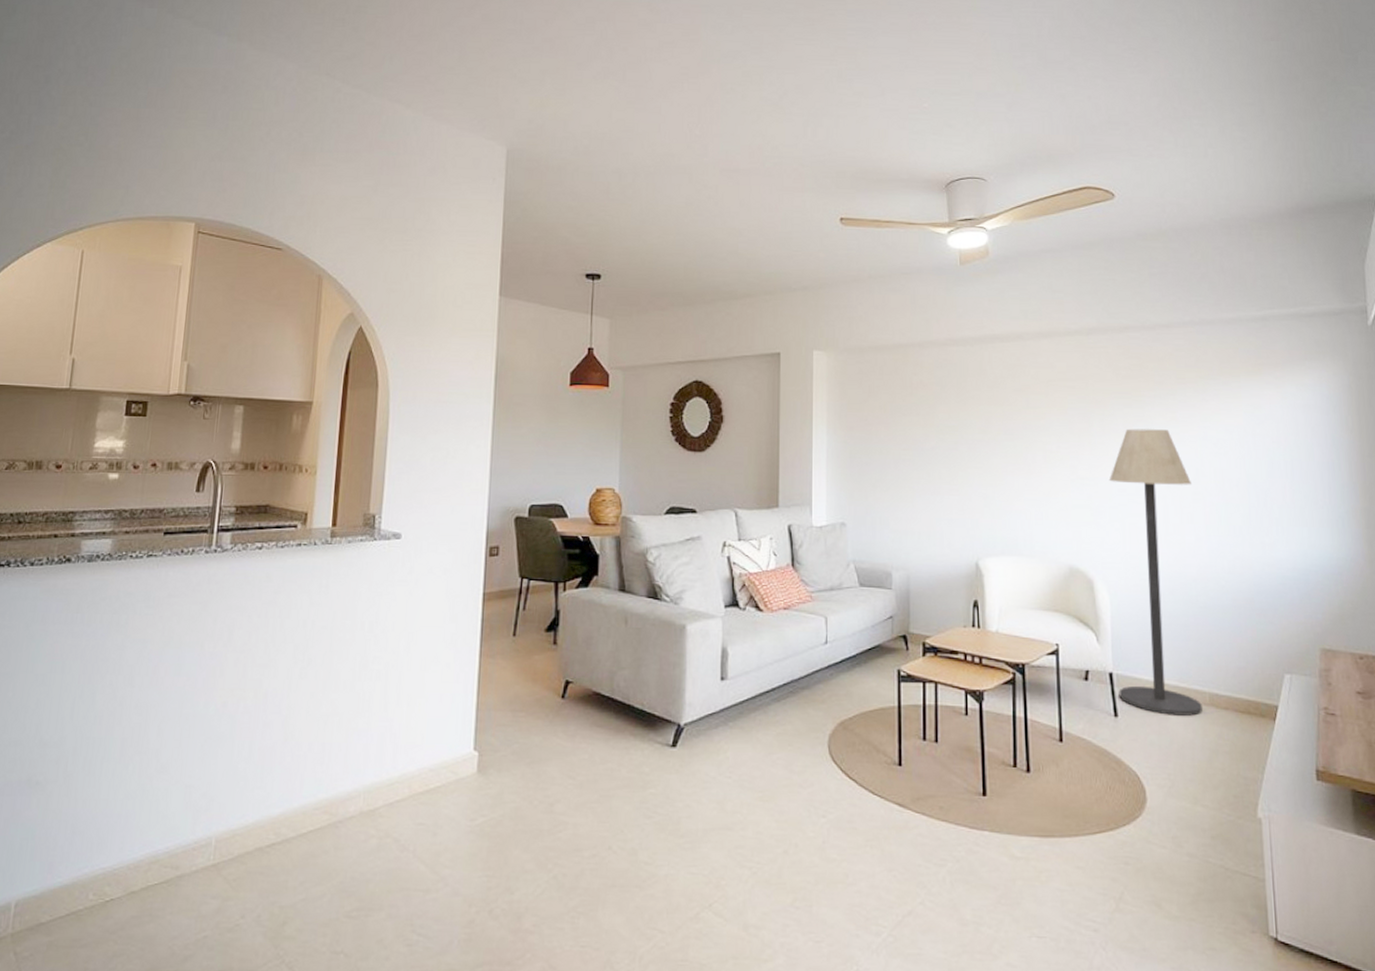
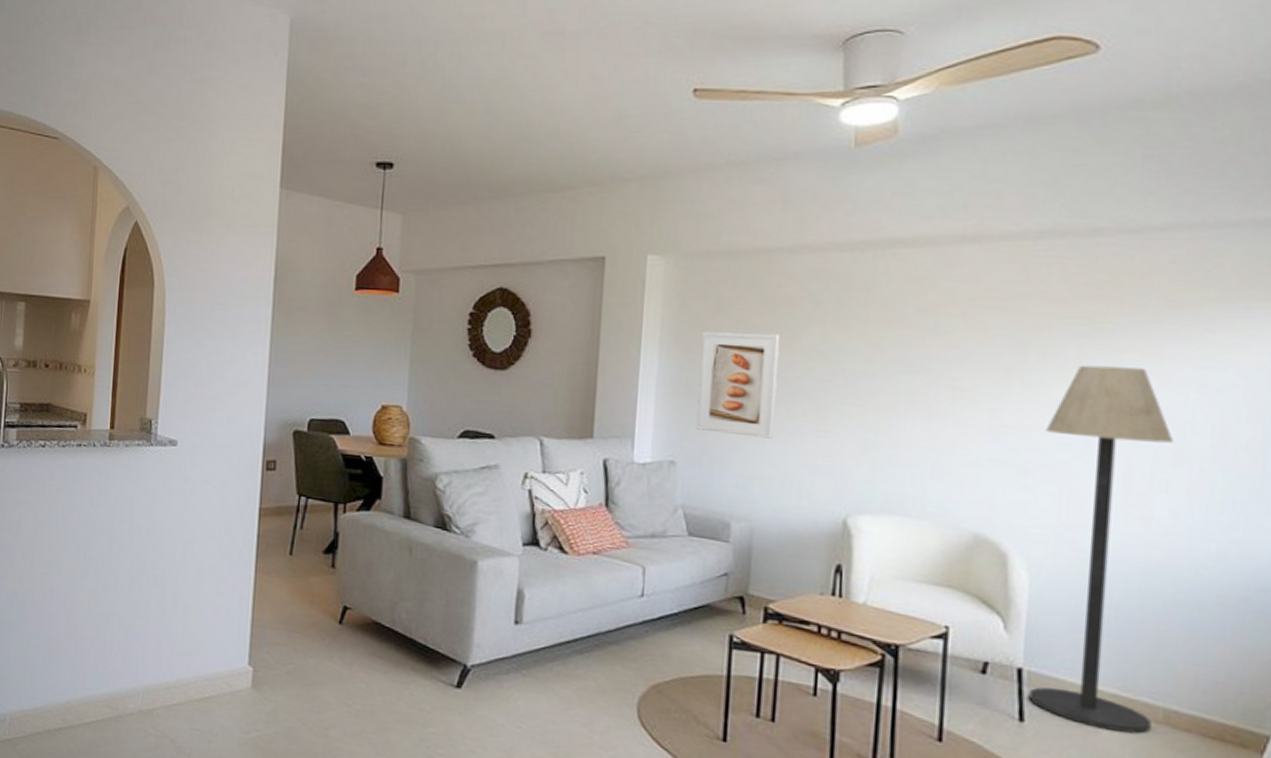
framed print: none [860,412,919,499] -> present [696,331,780,439]

